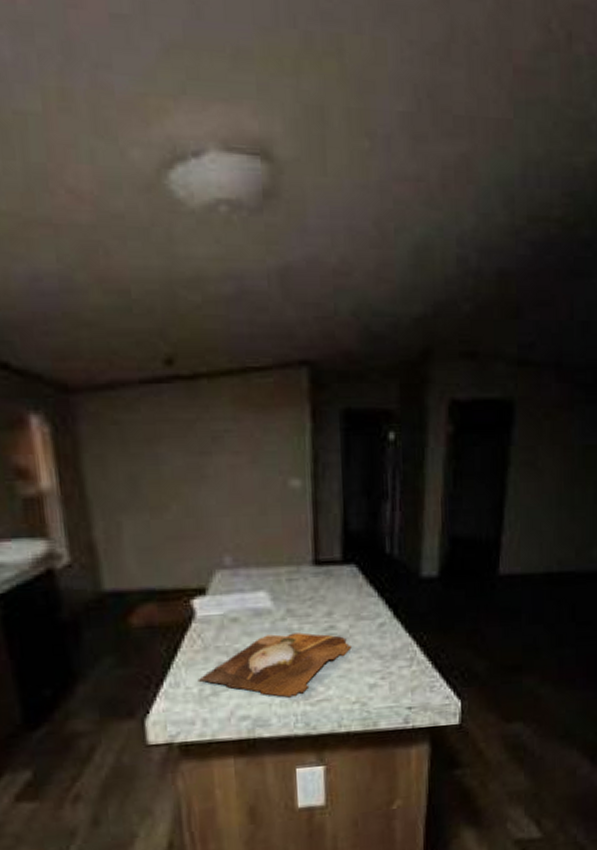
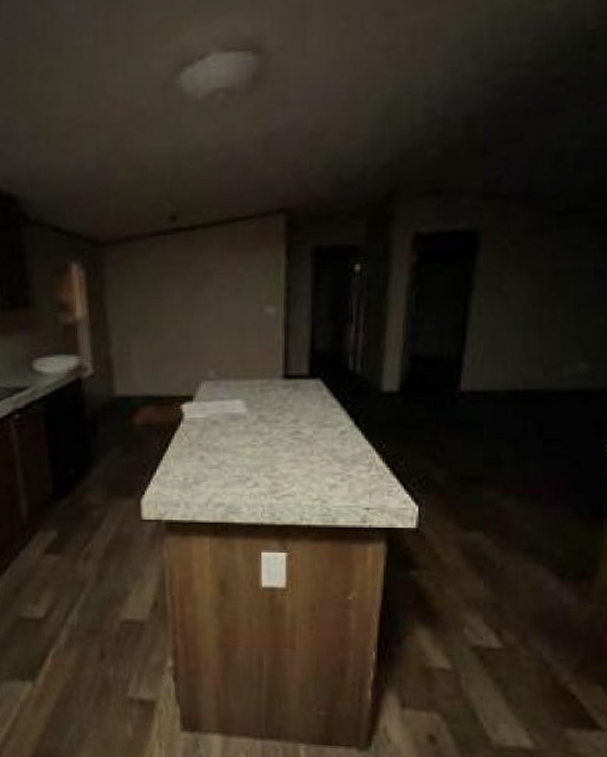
cutting board: present [197,632,352,698] -> none [183,436,315,491]

